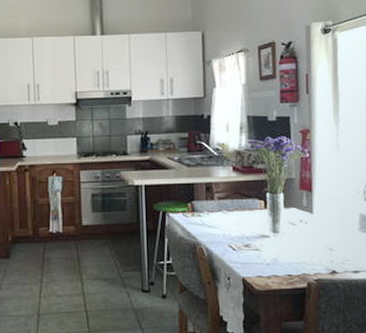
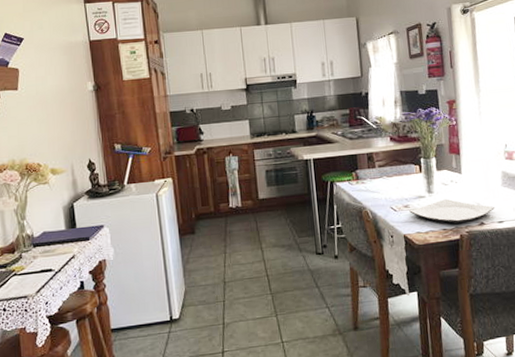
plate: none [250,240,351,269] -> present [409,198,495,223]

